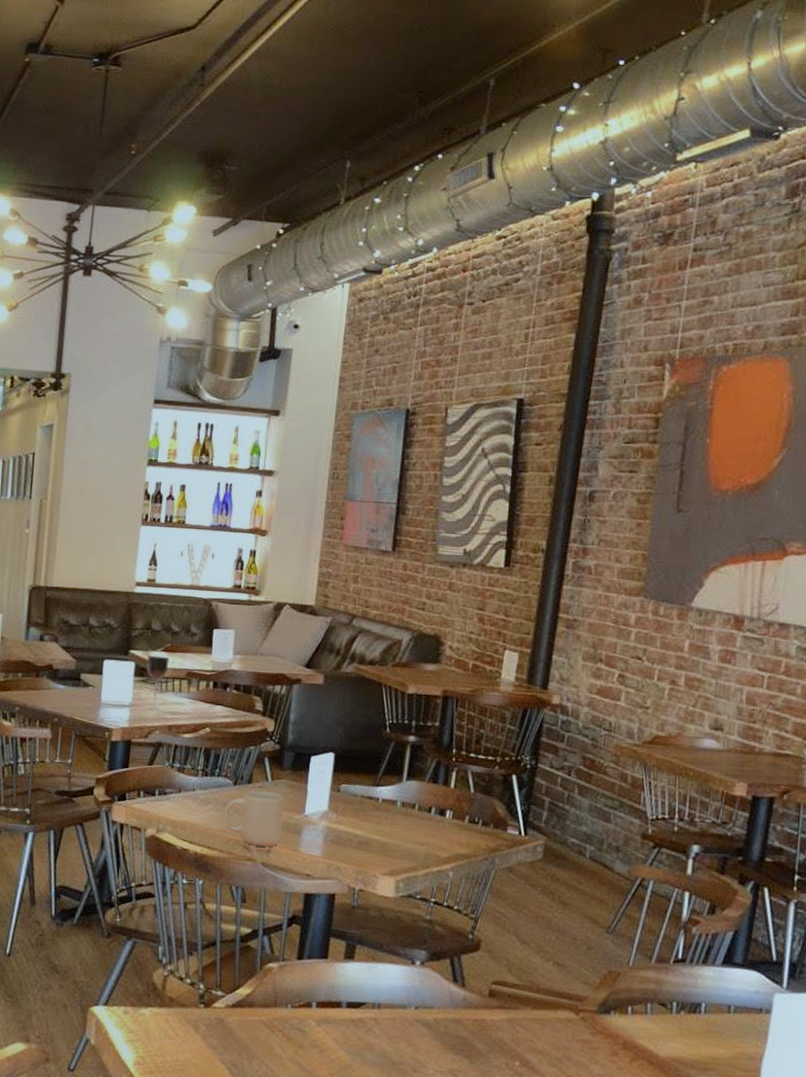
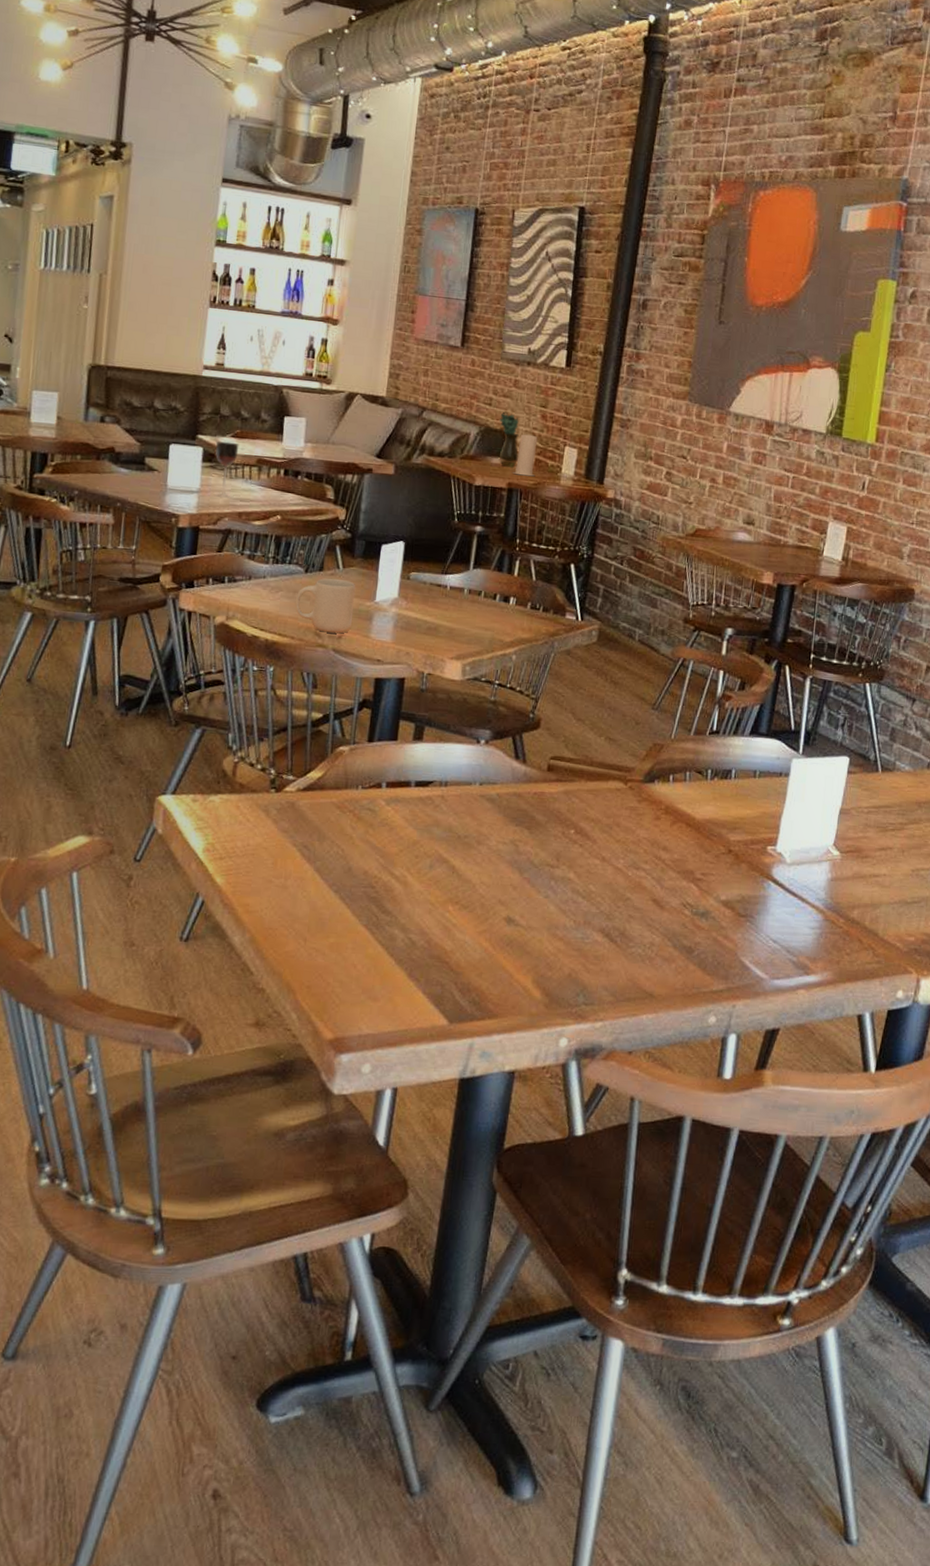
vase: none [433,616,454,675] -> present [499,411,519,469]
candle: none [447,638,475,683] -> present [512,434,538,477]

